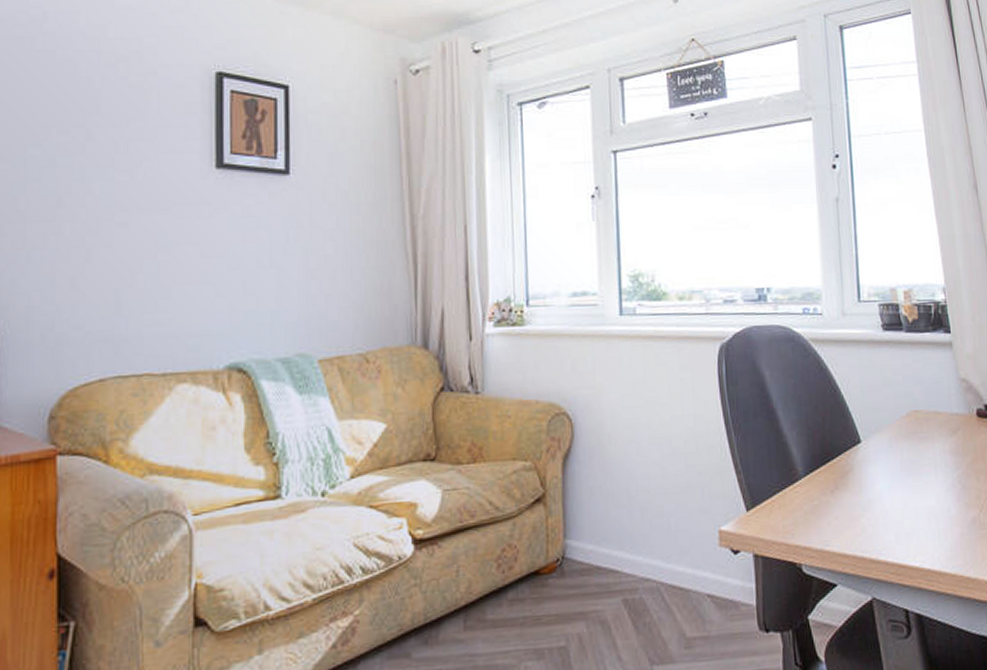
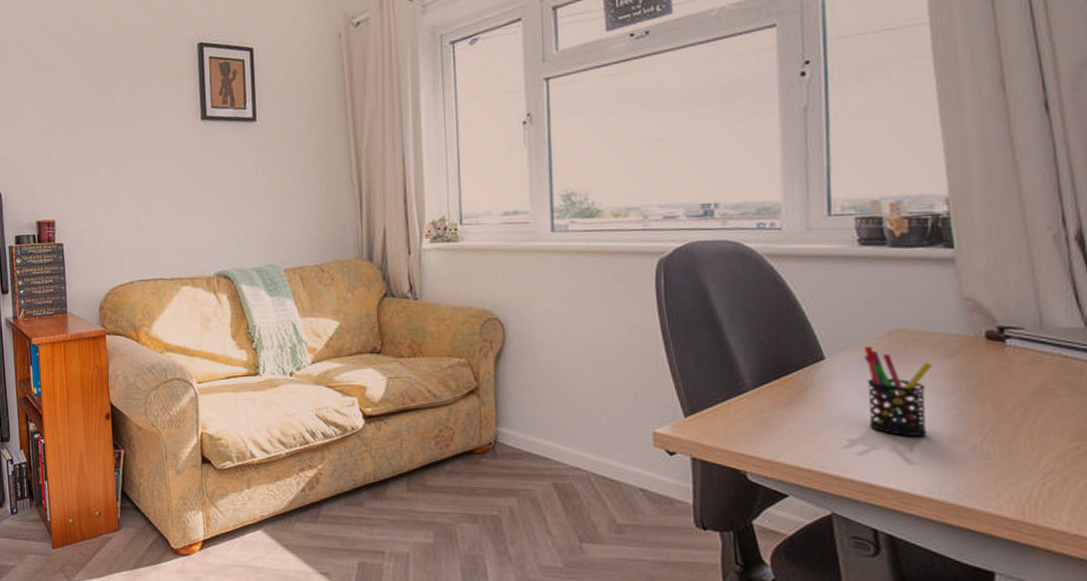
pen holder: none [890,427,942,514] -> present [863,345,933,436]

